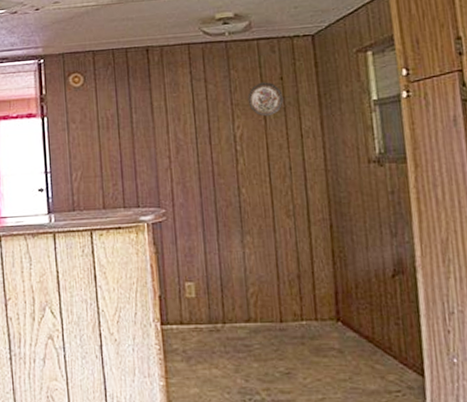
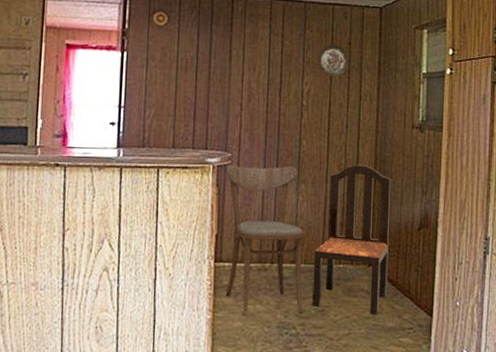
dining chair: none [162,217,266,381] -> present [226,164,305,316]
dining chair: none [270,208,364,376] -> present [312,164,392,315]

